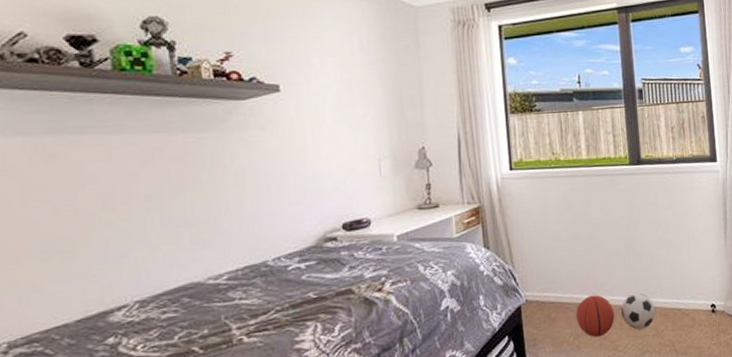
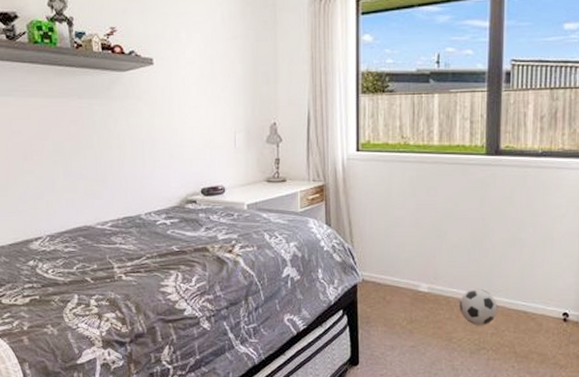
ball: present [575,295,615,337] -> none [411,284,452,325]

